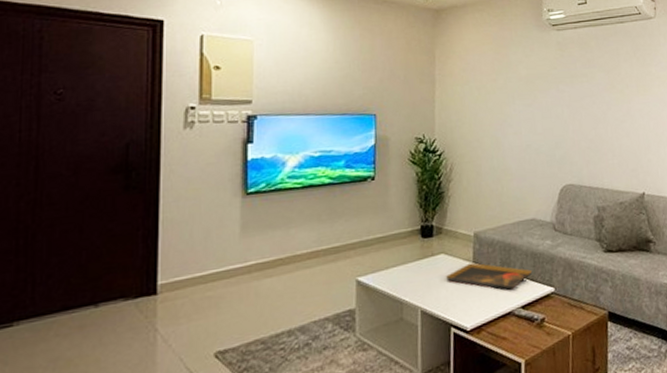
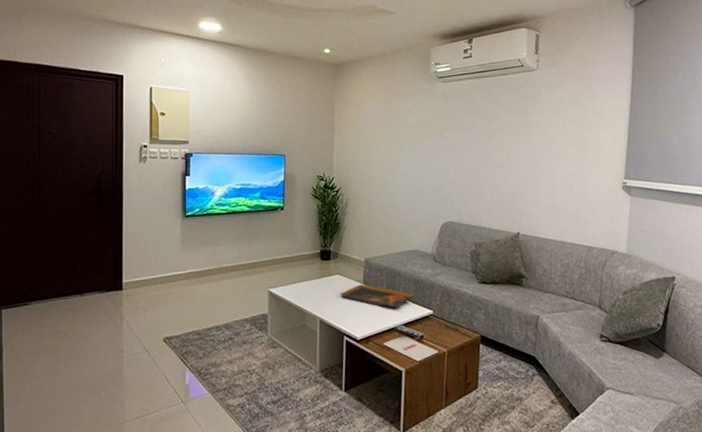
magazine: none [498,320,563,350] -> present [383,335,439,362]

